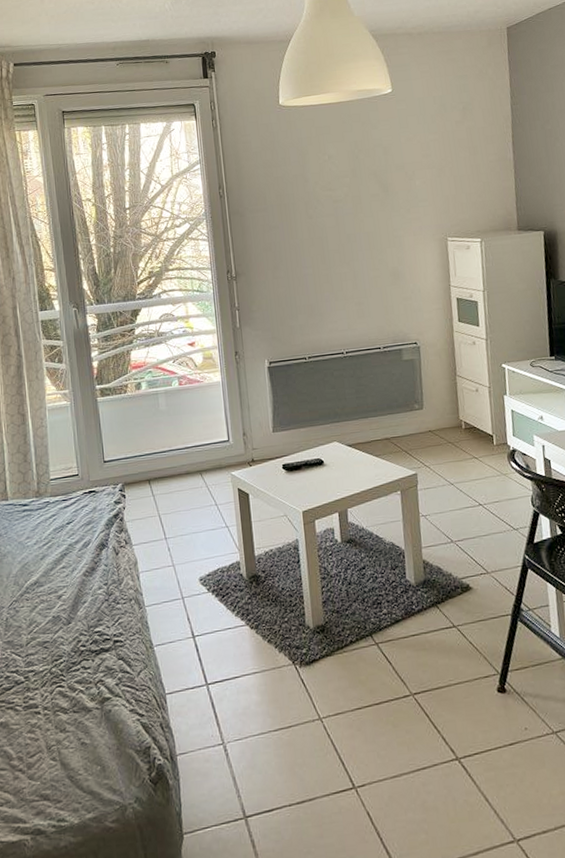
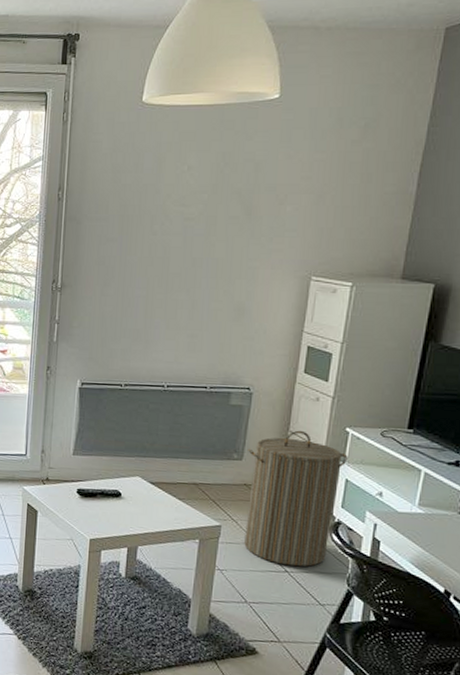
laundry hamper: none [426,373,510,499] -> present [244,430,348,567]

